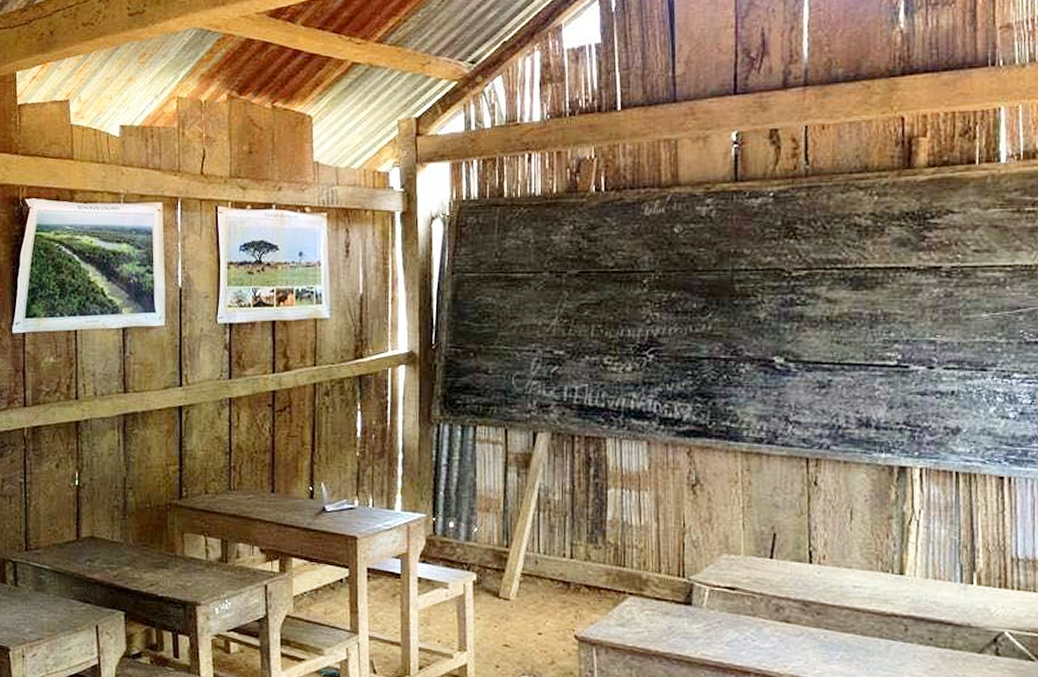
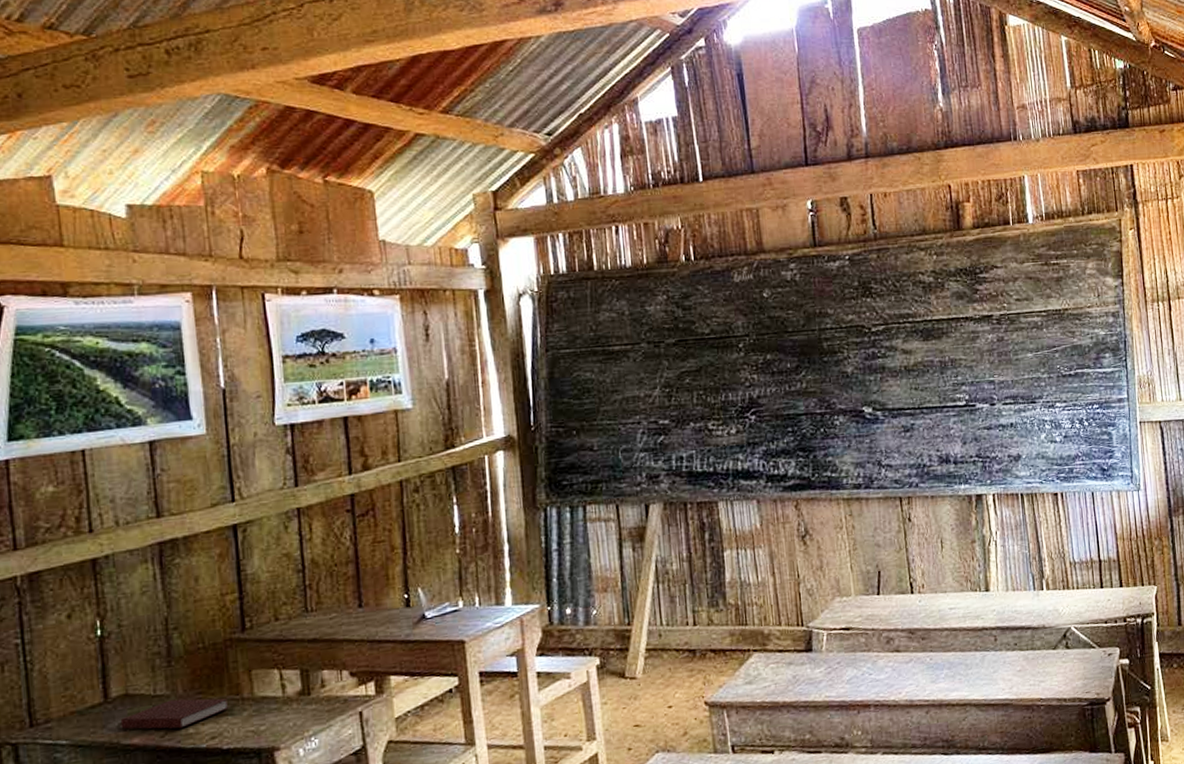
notebook: none [87,547,165,573] -> present [120,698,229,730]

